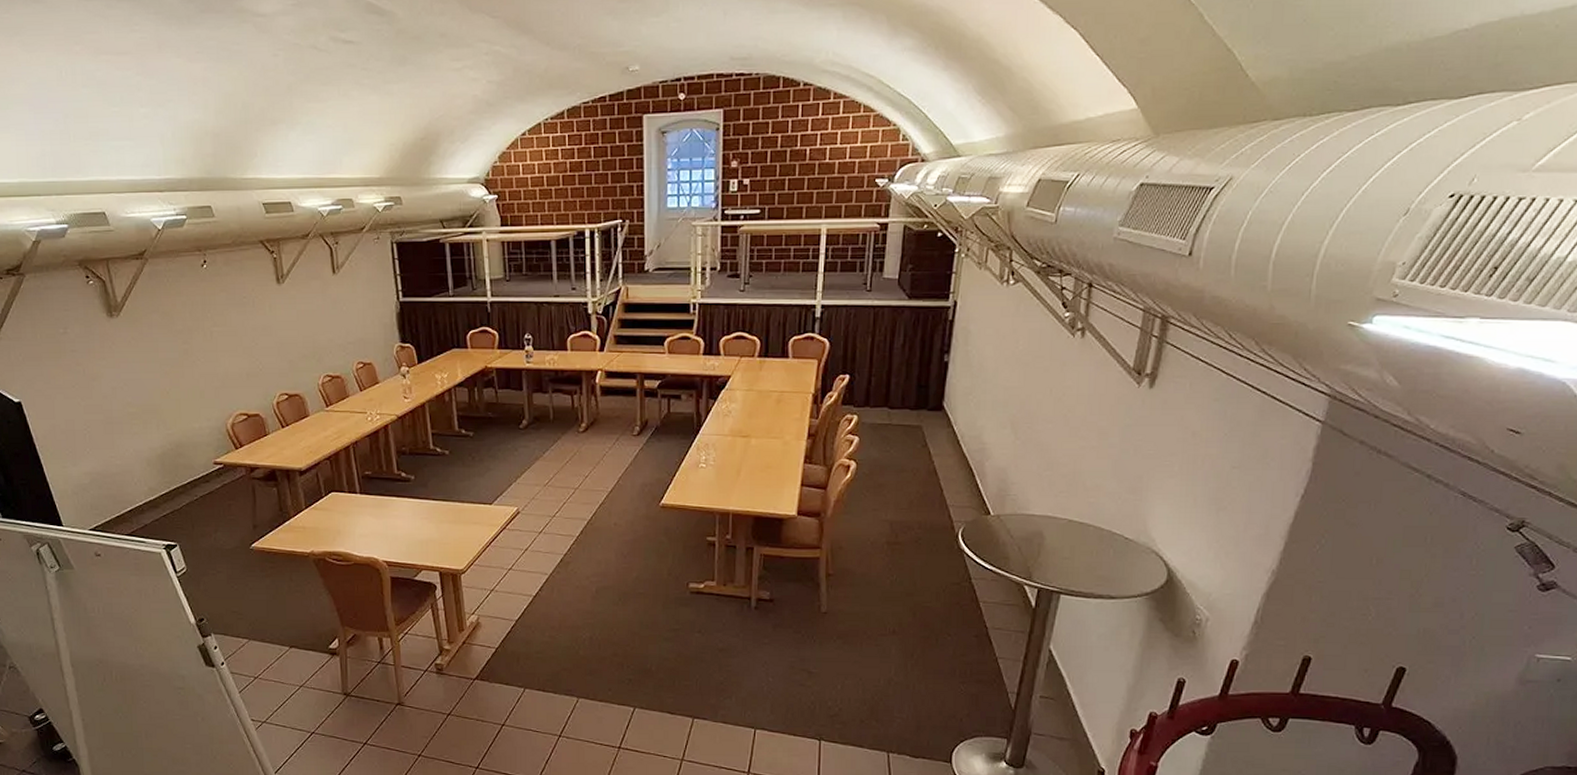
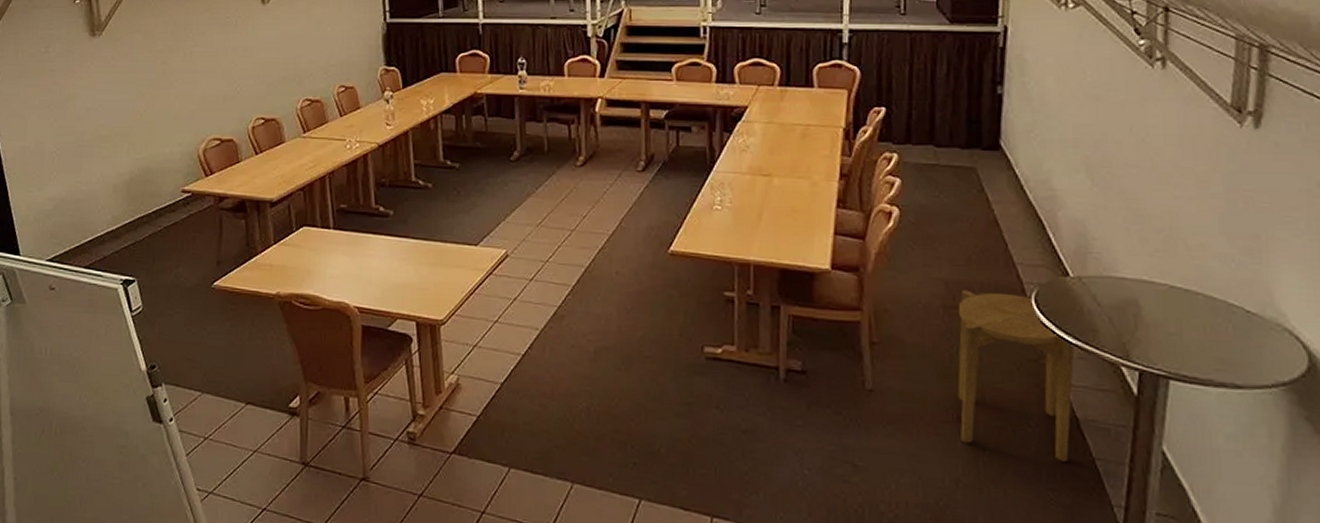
side table: none [894,528,990,661] -> present [957,289,1075,462]

